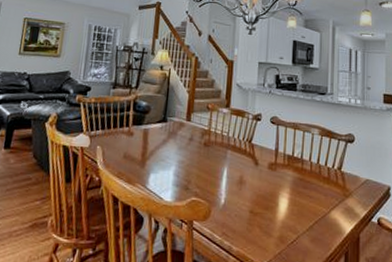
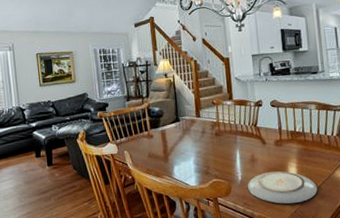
plate: none [230,199,308,243] -> present [248,171,317,204]

